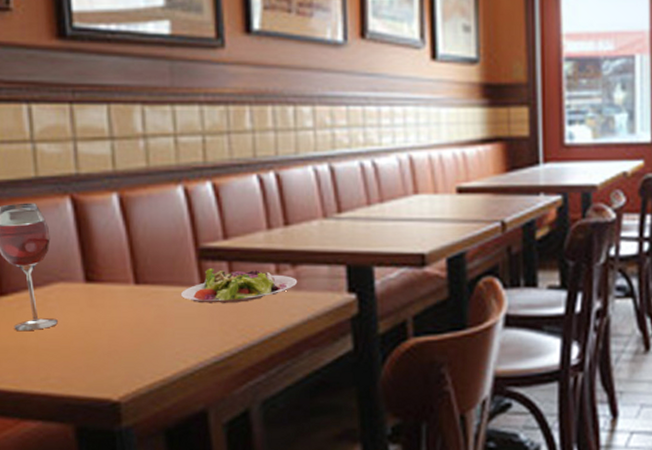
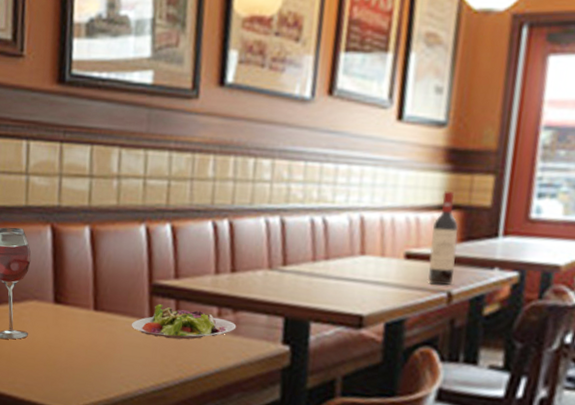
wine bottle: none [478,125,505,214] -> present [427,191,459,285]

